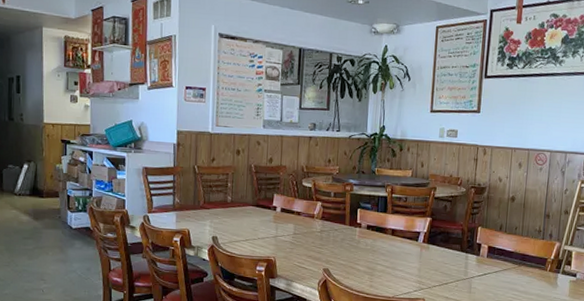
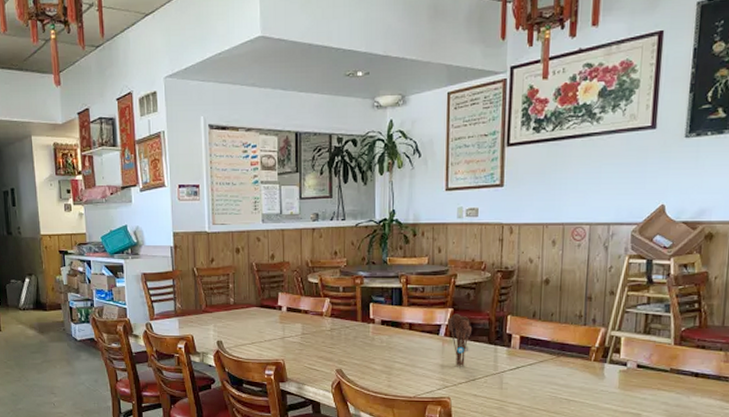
utensil holder: none [425,223,448,271] -> present [447,314,473,366]

